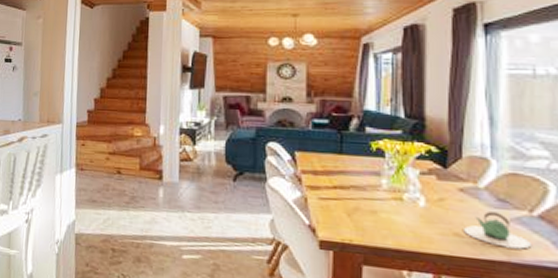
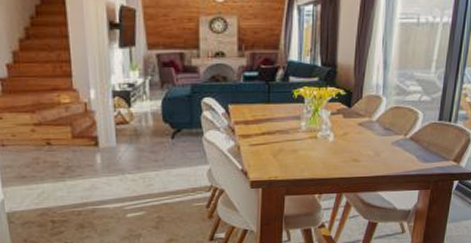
teapot: present [464,211,531,250] -> none [360,139,403,165]

